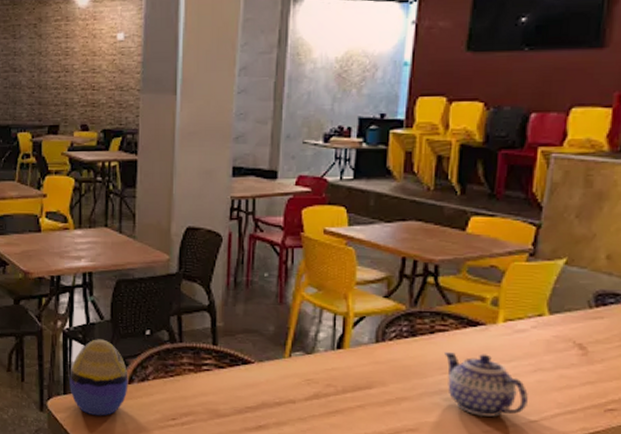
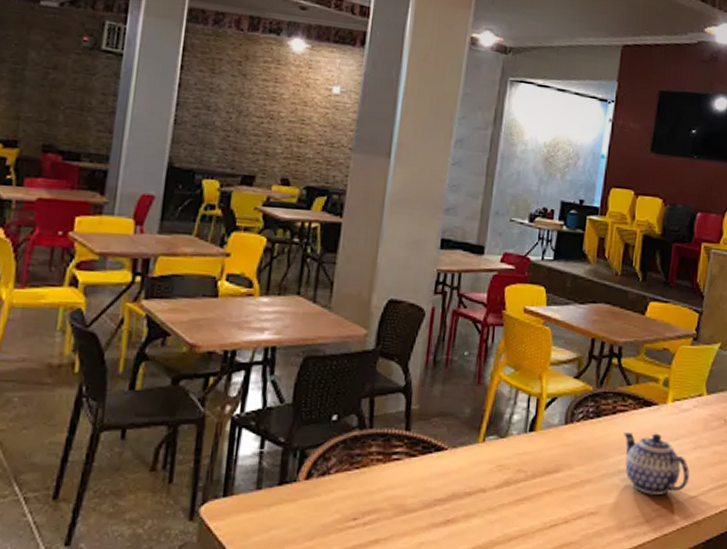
decorative egg: present [69,339,128,416] -> none [232,426,307,522]

